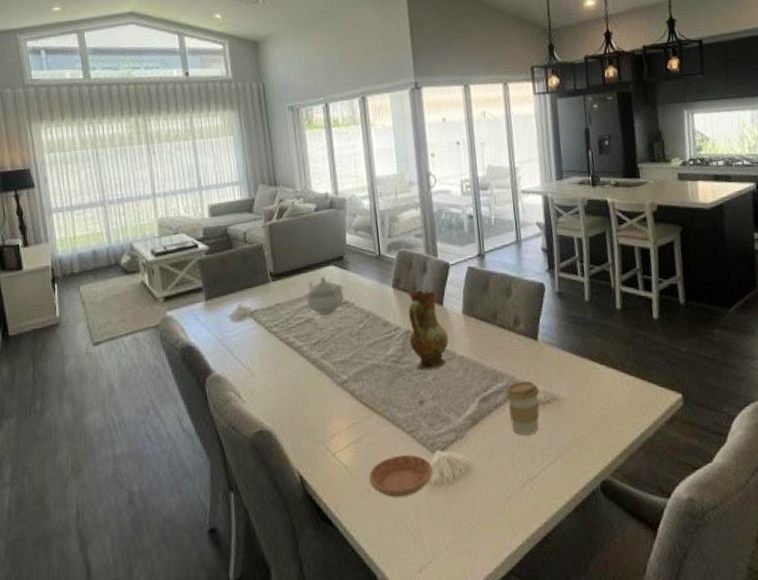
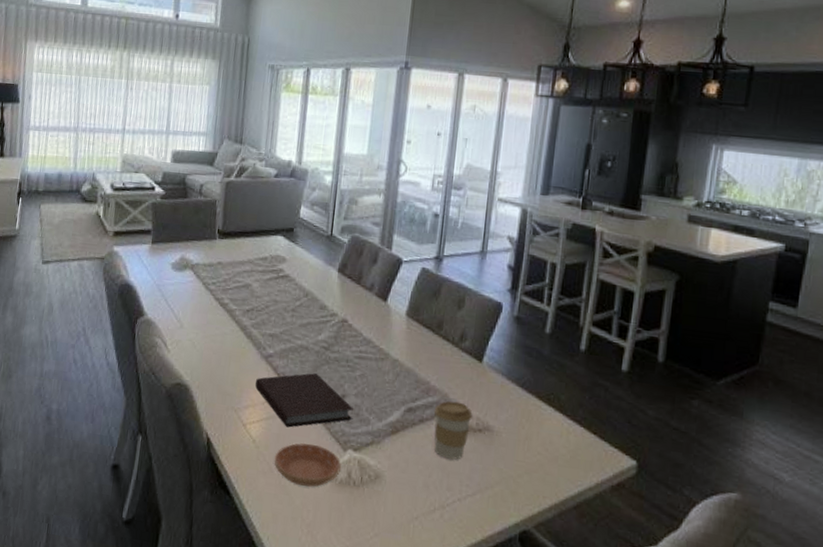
teapot: present [306,276,344,314] -> none [248,244,287,284]
notebook: none [336,387,435,446] -> present [255,372,354,428]
ceramic jug: present [408,290,449,370] -> none [343,280,386,366]

